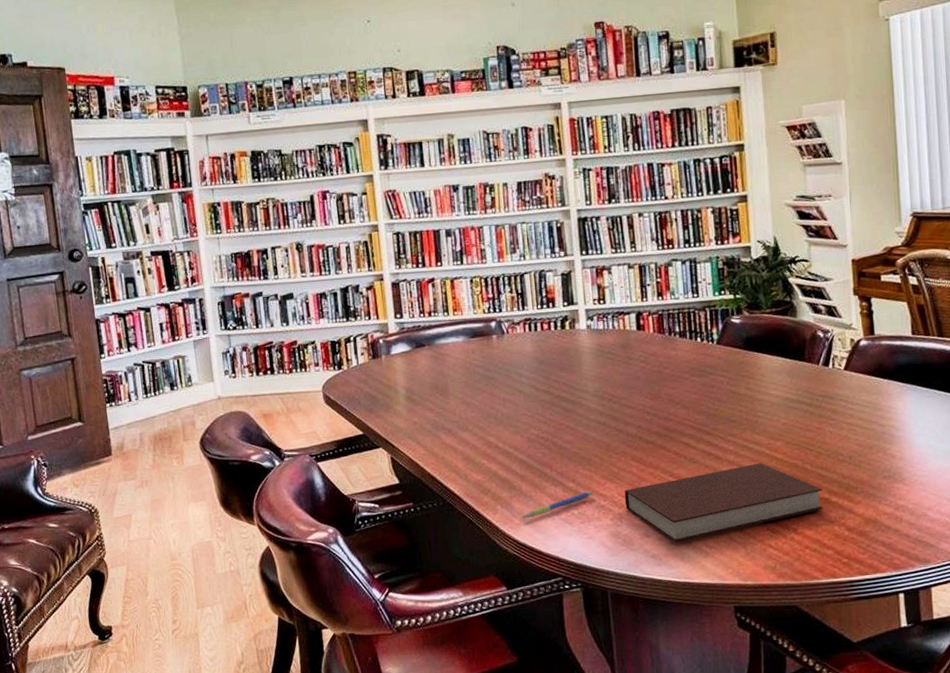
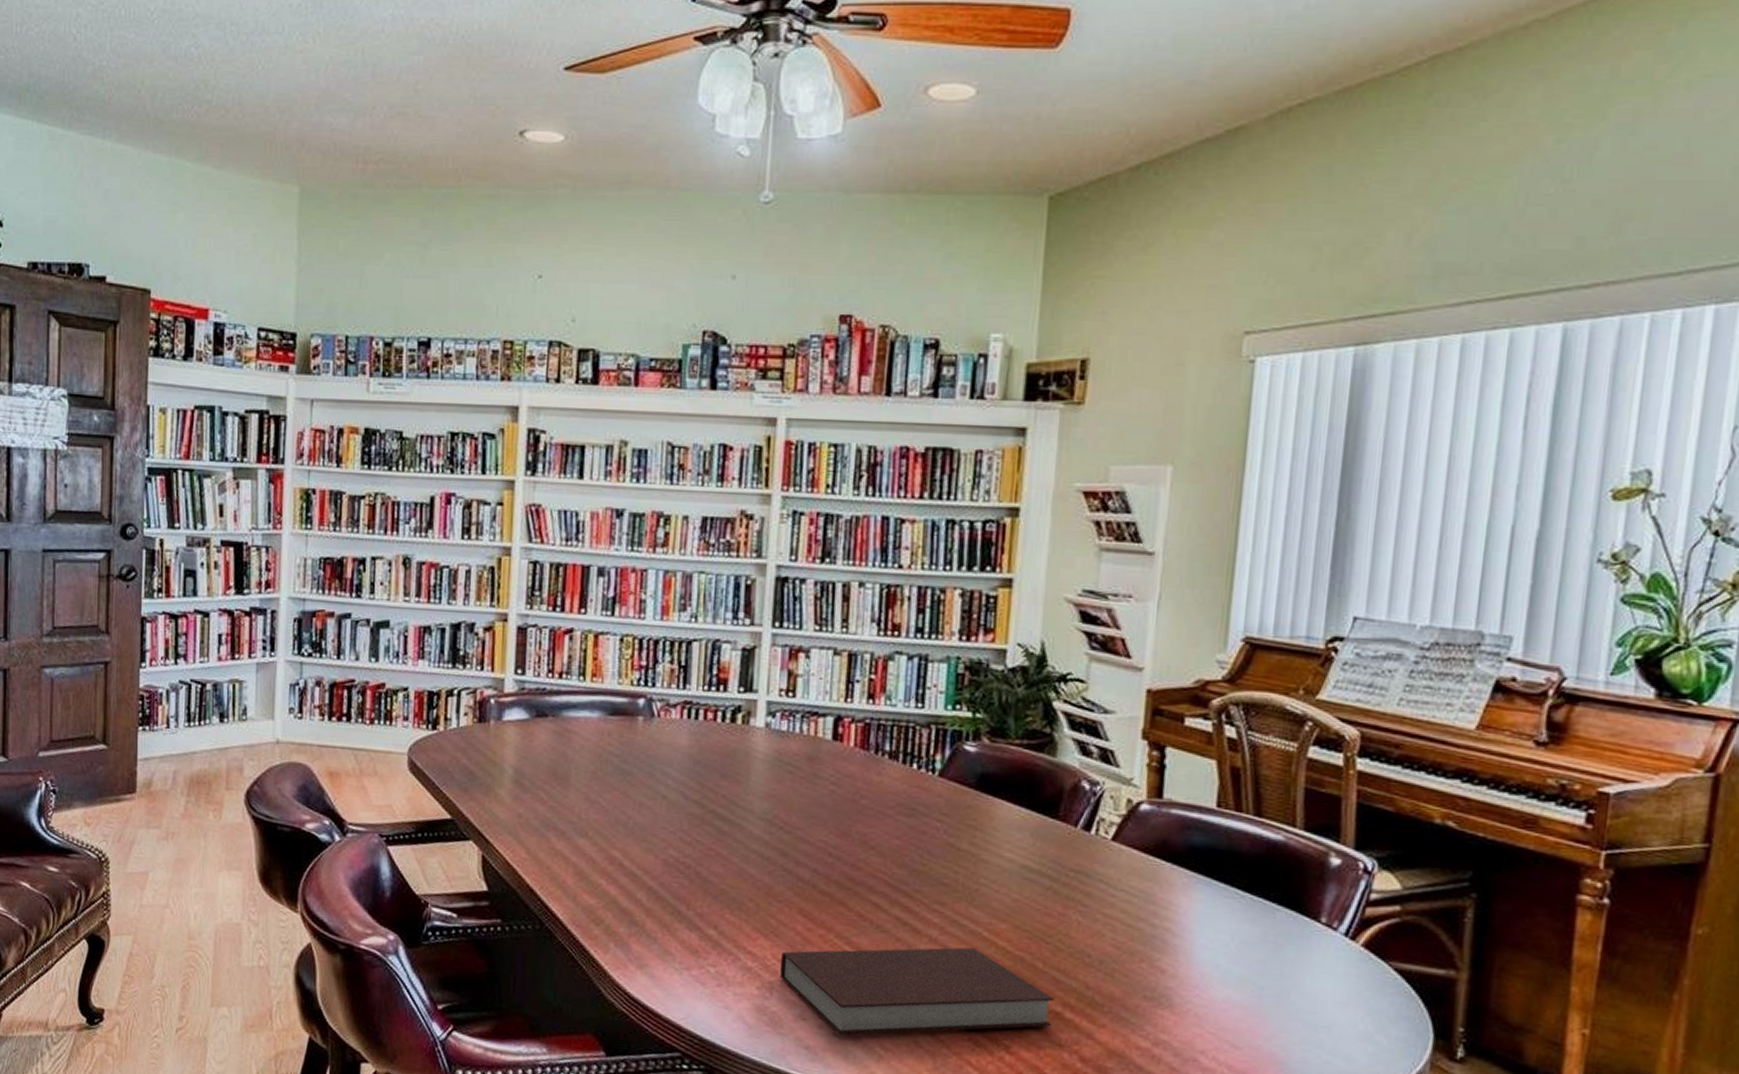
pen: present [522,490,593,519] -> none [639,944,739,967]

